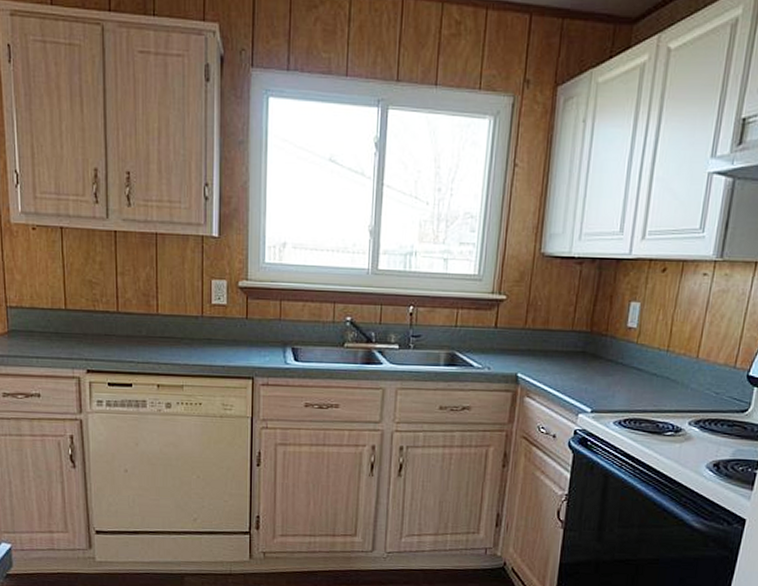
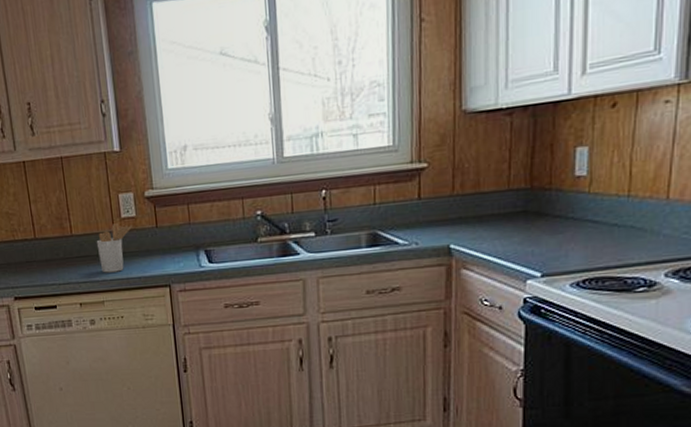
utensil holder: none [182,307,223,358] -> present [96,222,133,273]

